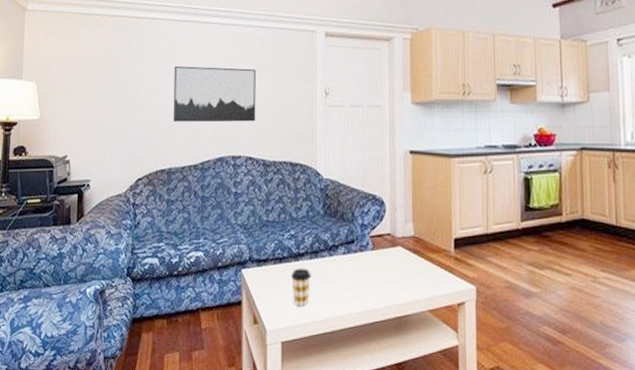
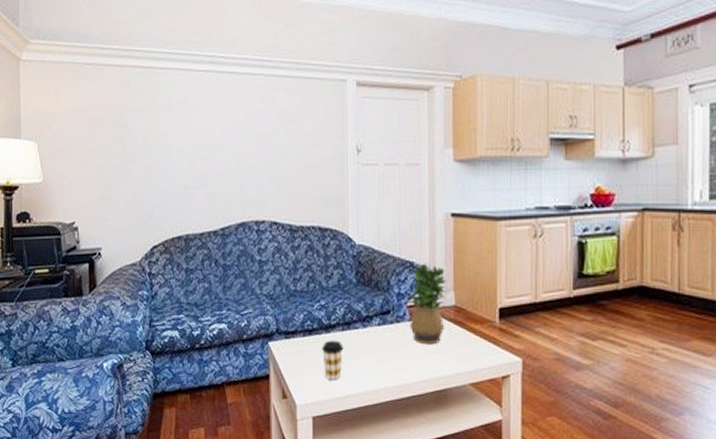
wall art: present [173,65,256,122] -> none [188,121,281,184]
potted plant: none [372,195,406,273] -> present [409,262,447,345]

